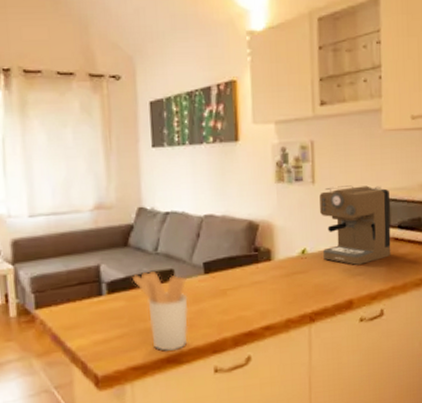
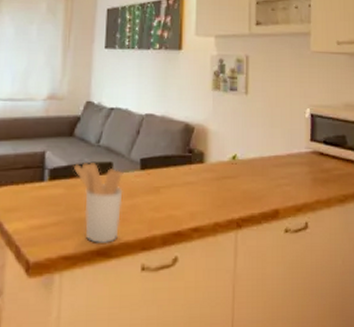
coffee maker: present [320,185,391,265] -> none [251,99,317,175]

